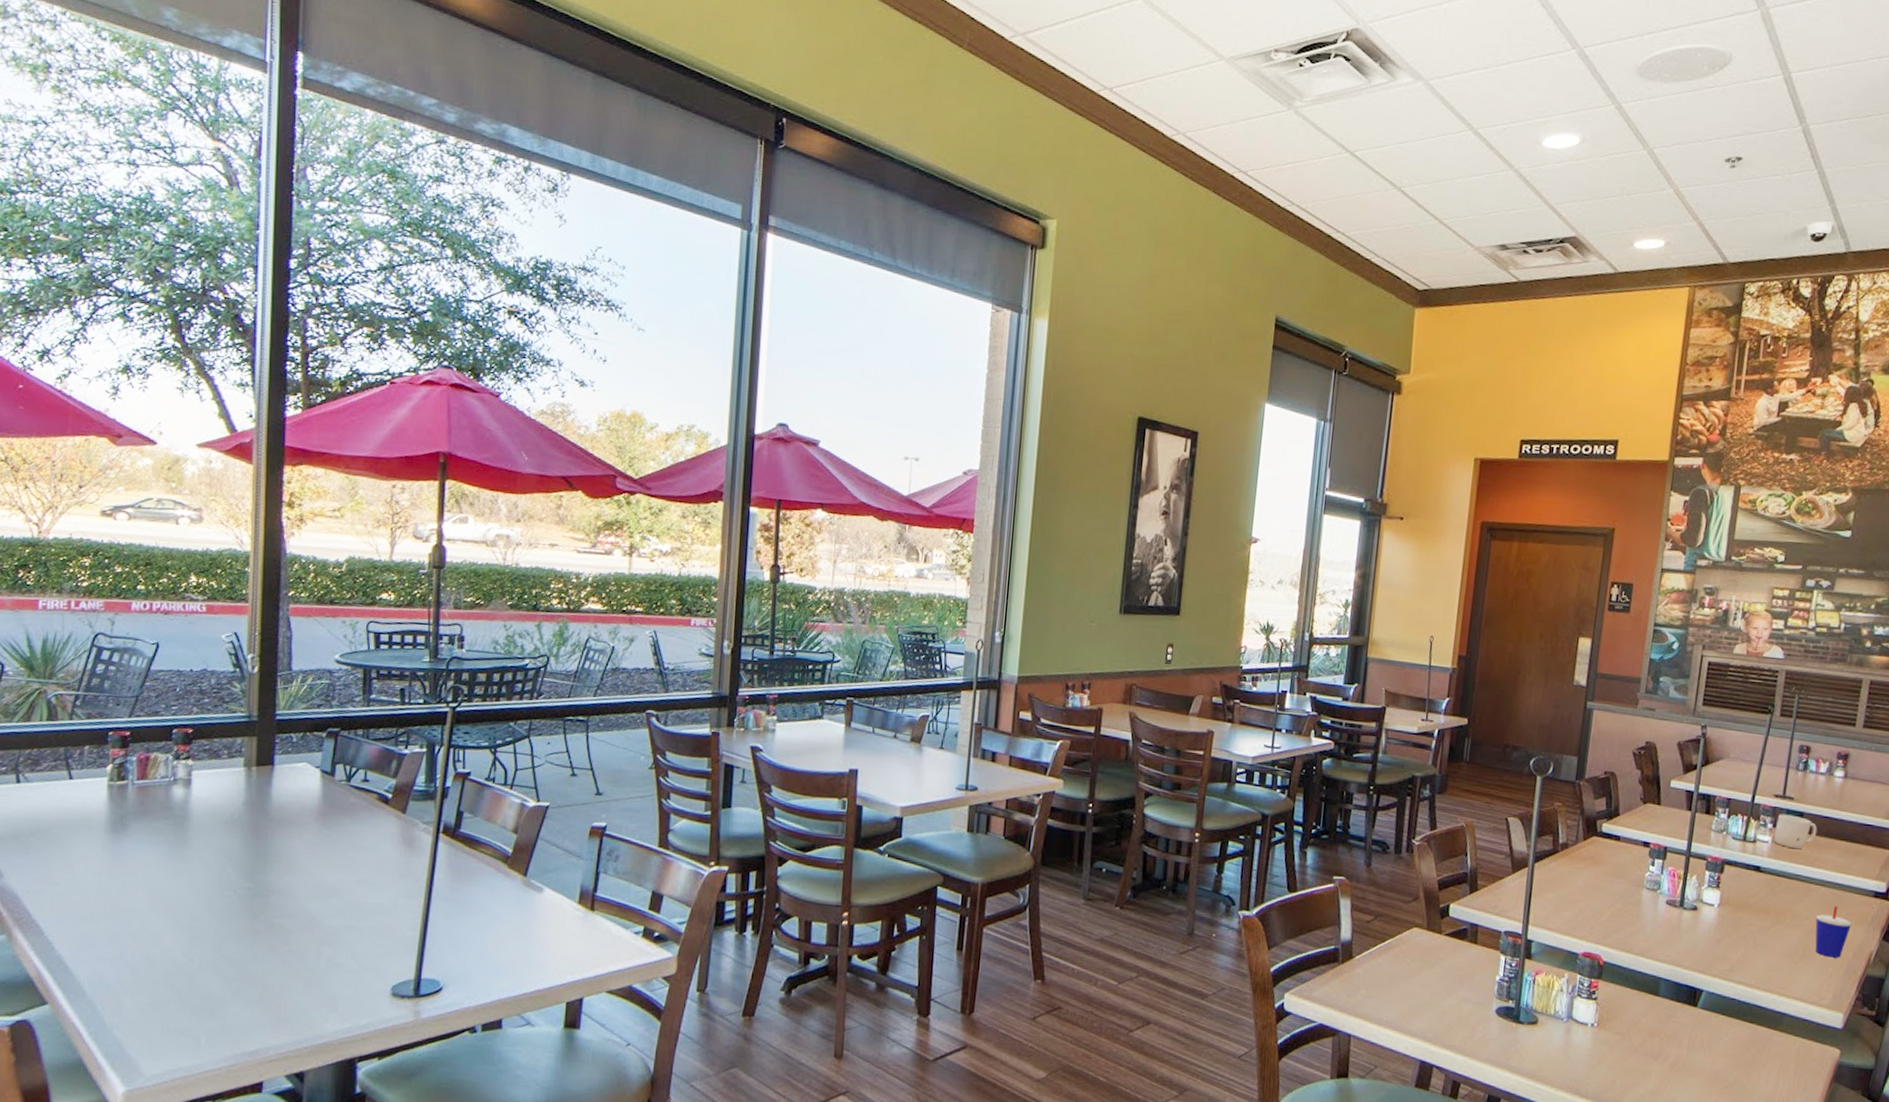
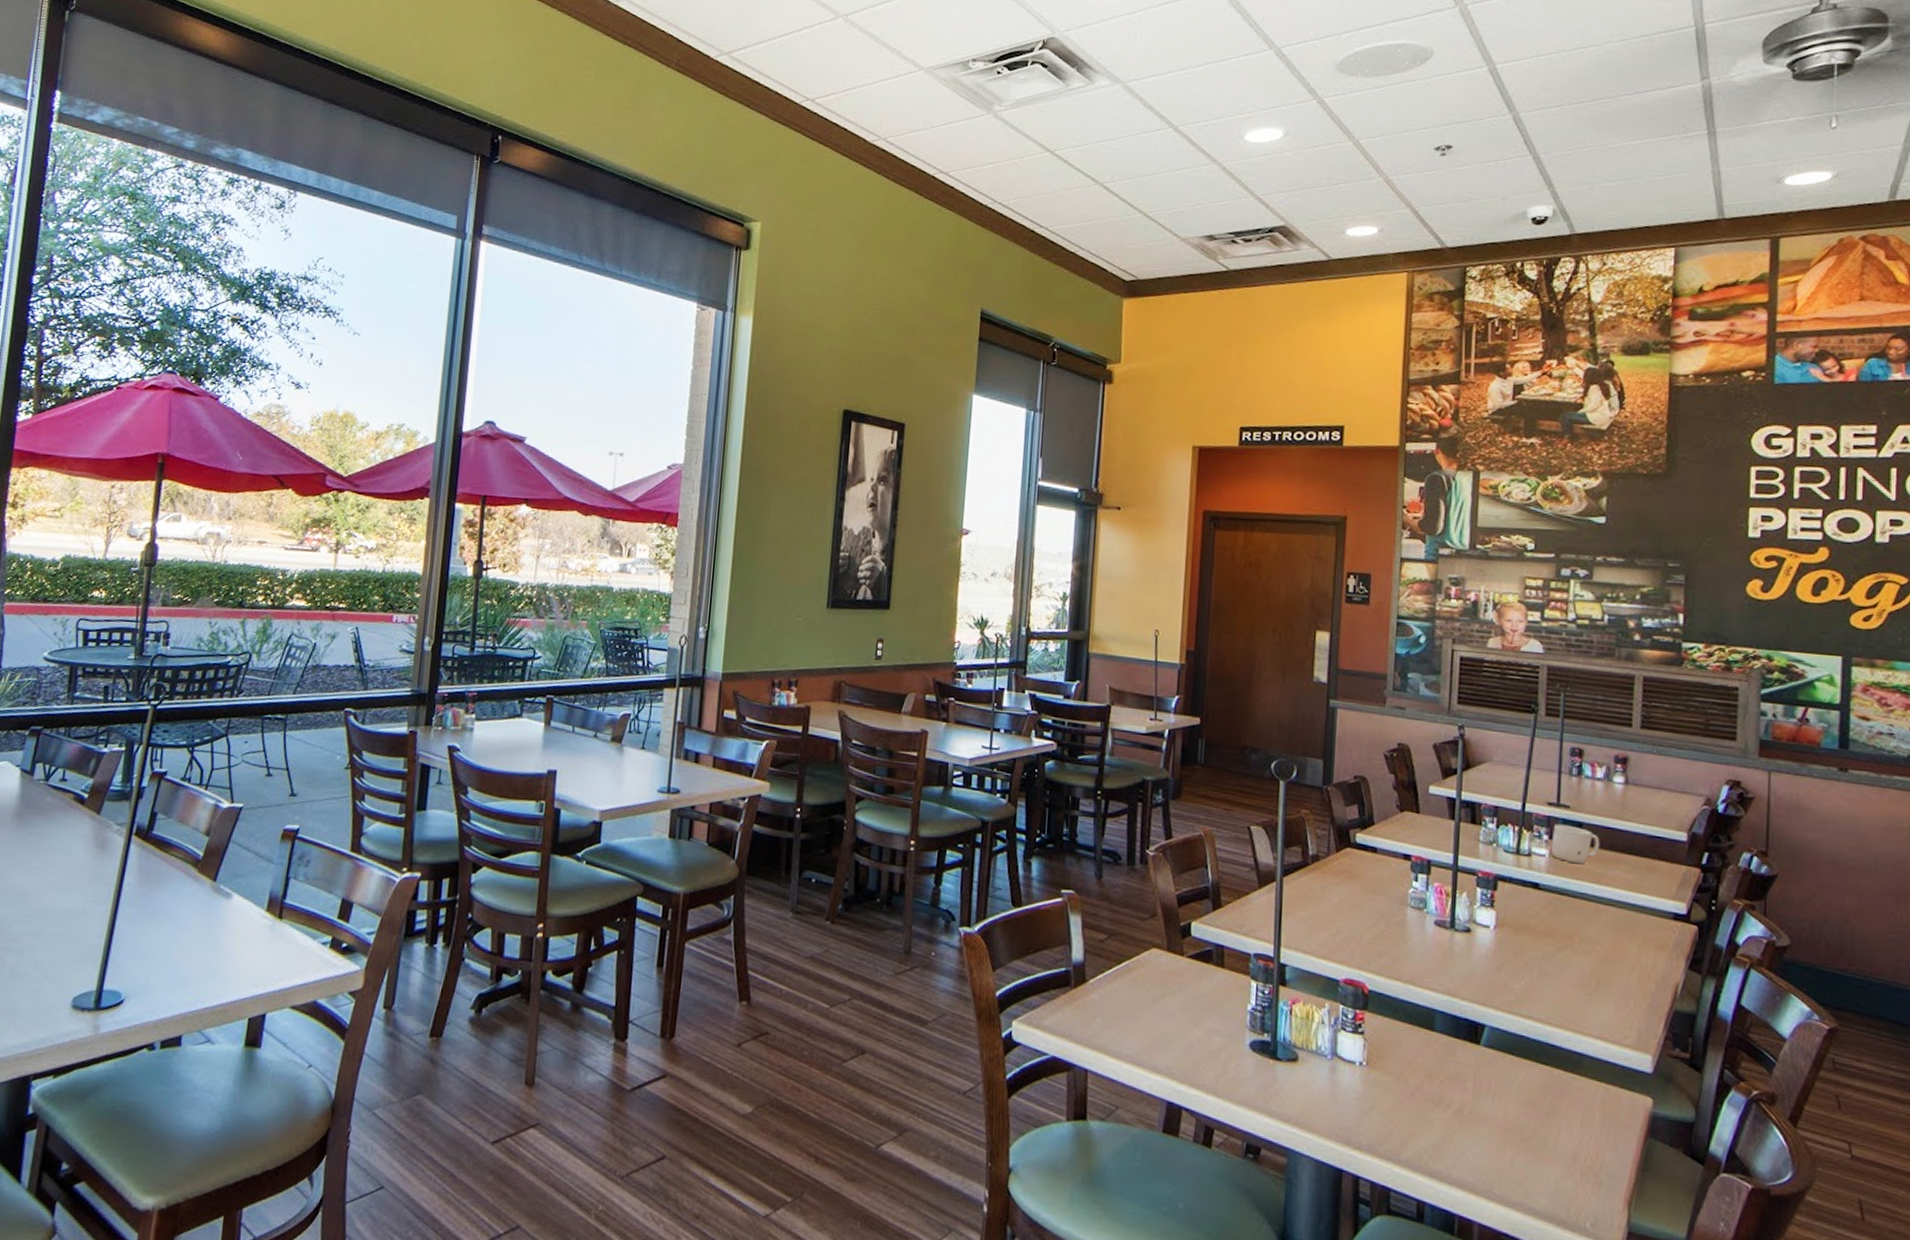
beverage cup: present [1815,905,1852,958] -> none [1608,929,1651,990]

